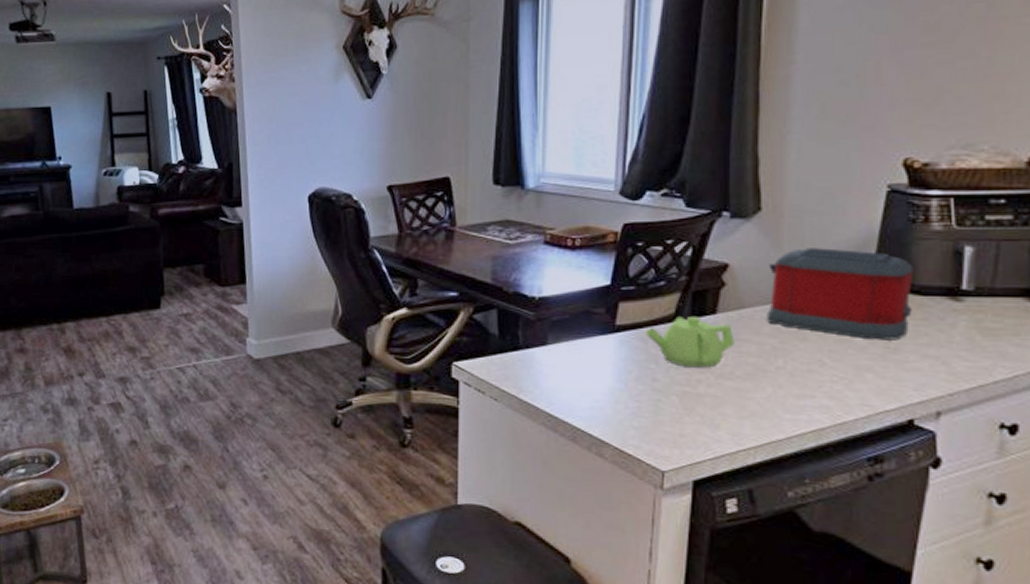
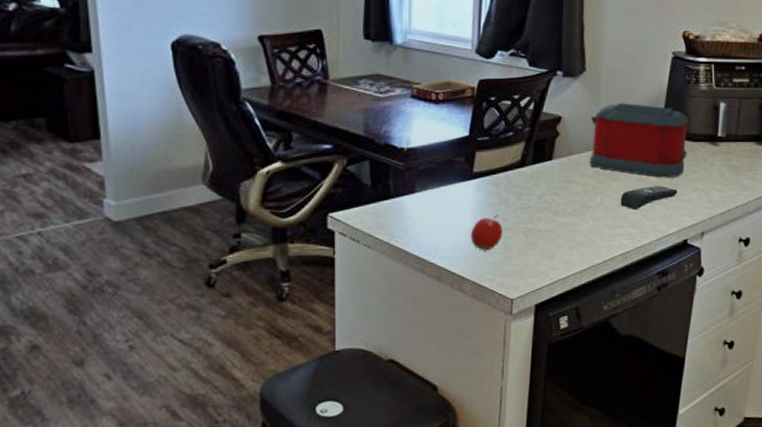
fruit: none [611,374,652,414] -> present [470,215,503,251]
teapot: present [645,317,735,368] -> none [497,163,566,207]
remote control: none [811,349,898,377] -> present [620,186,678,209]

